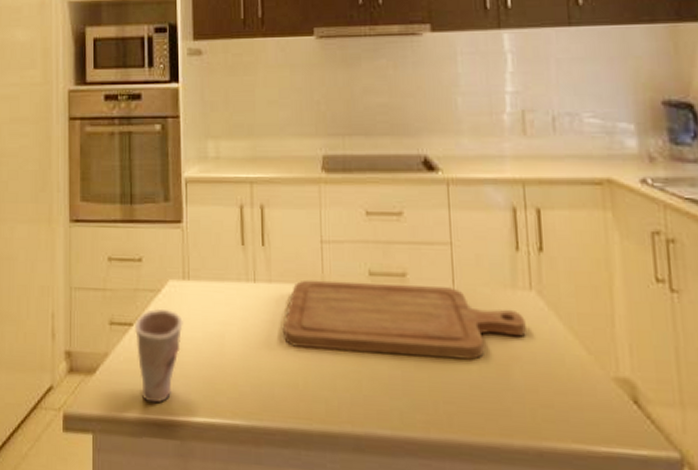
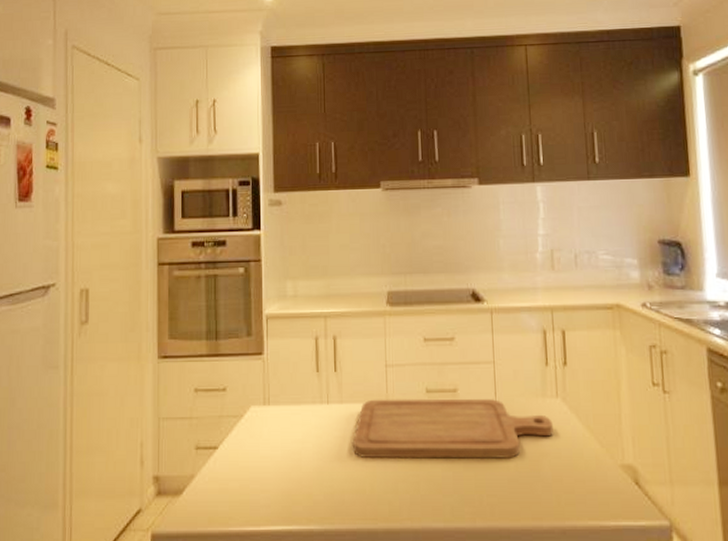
cup: present [135,308,183,403] -> none [220,432,264,517]

